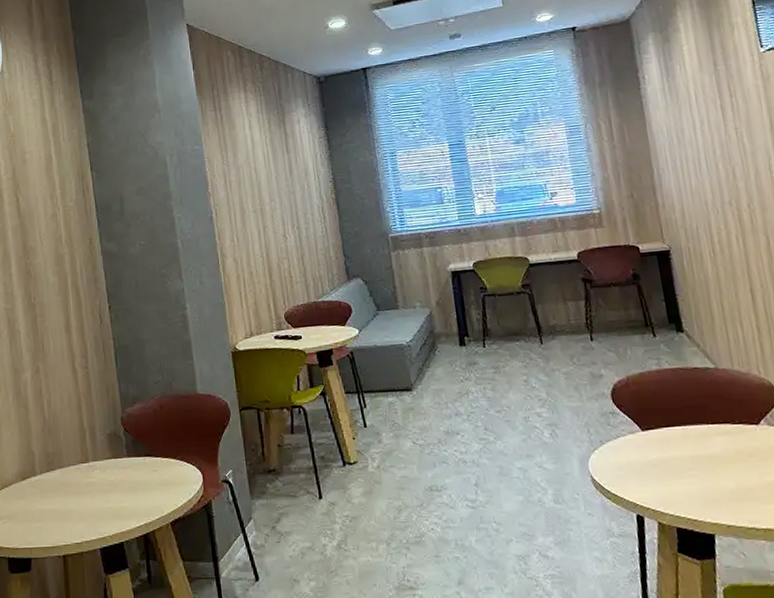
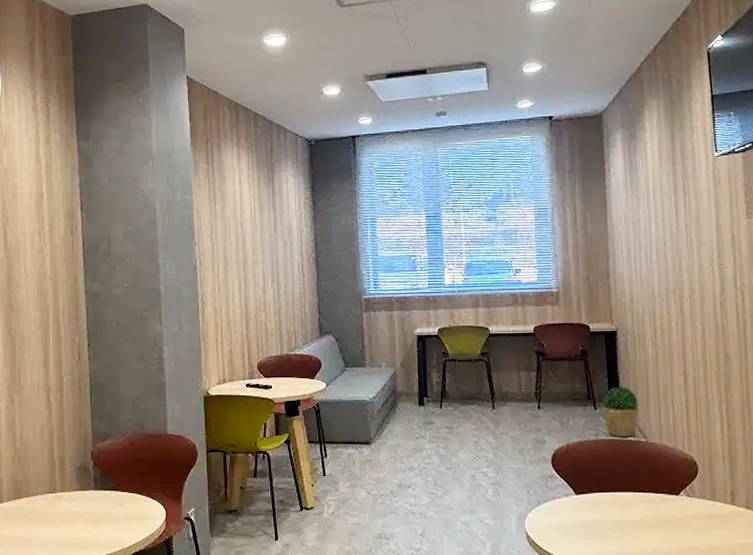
potted plant: none [661,310,704,365] -> present [602,387,639,437]

